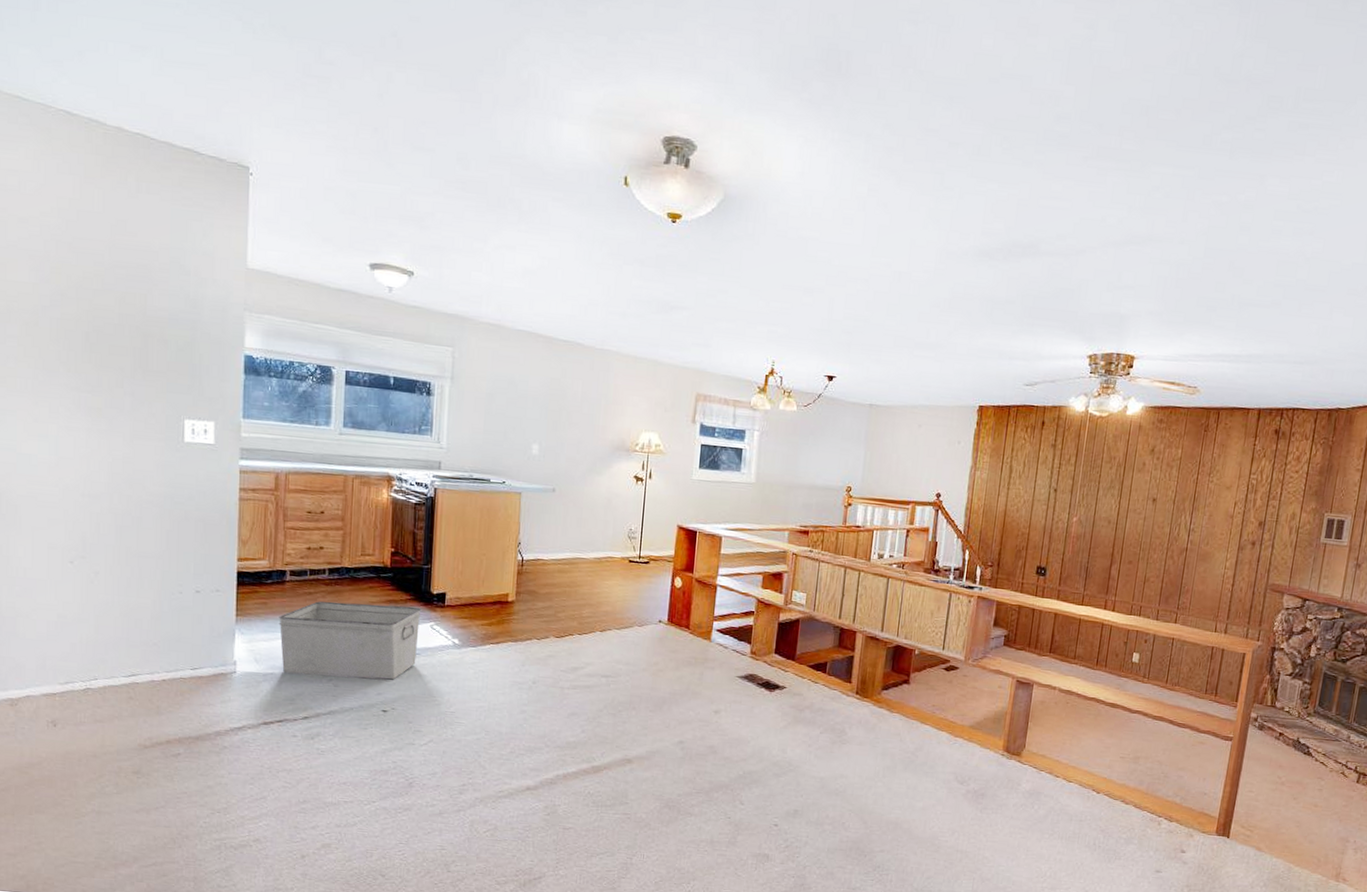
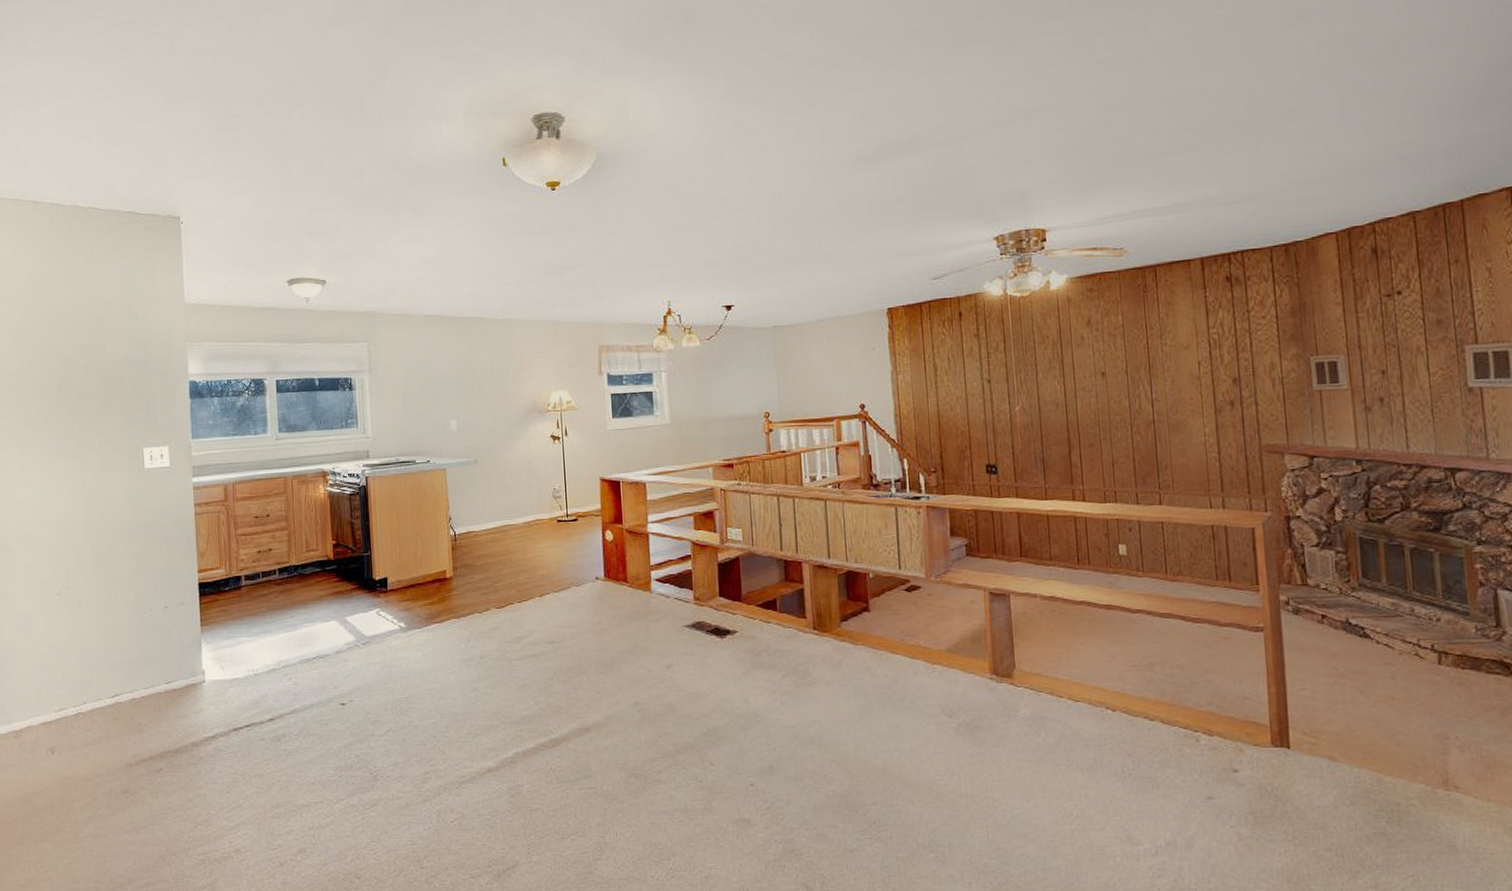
storage bin: present [279,601,422,680] -> none [238,595,367,676]

